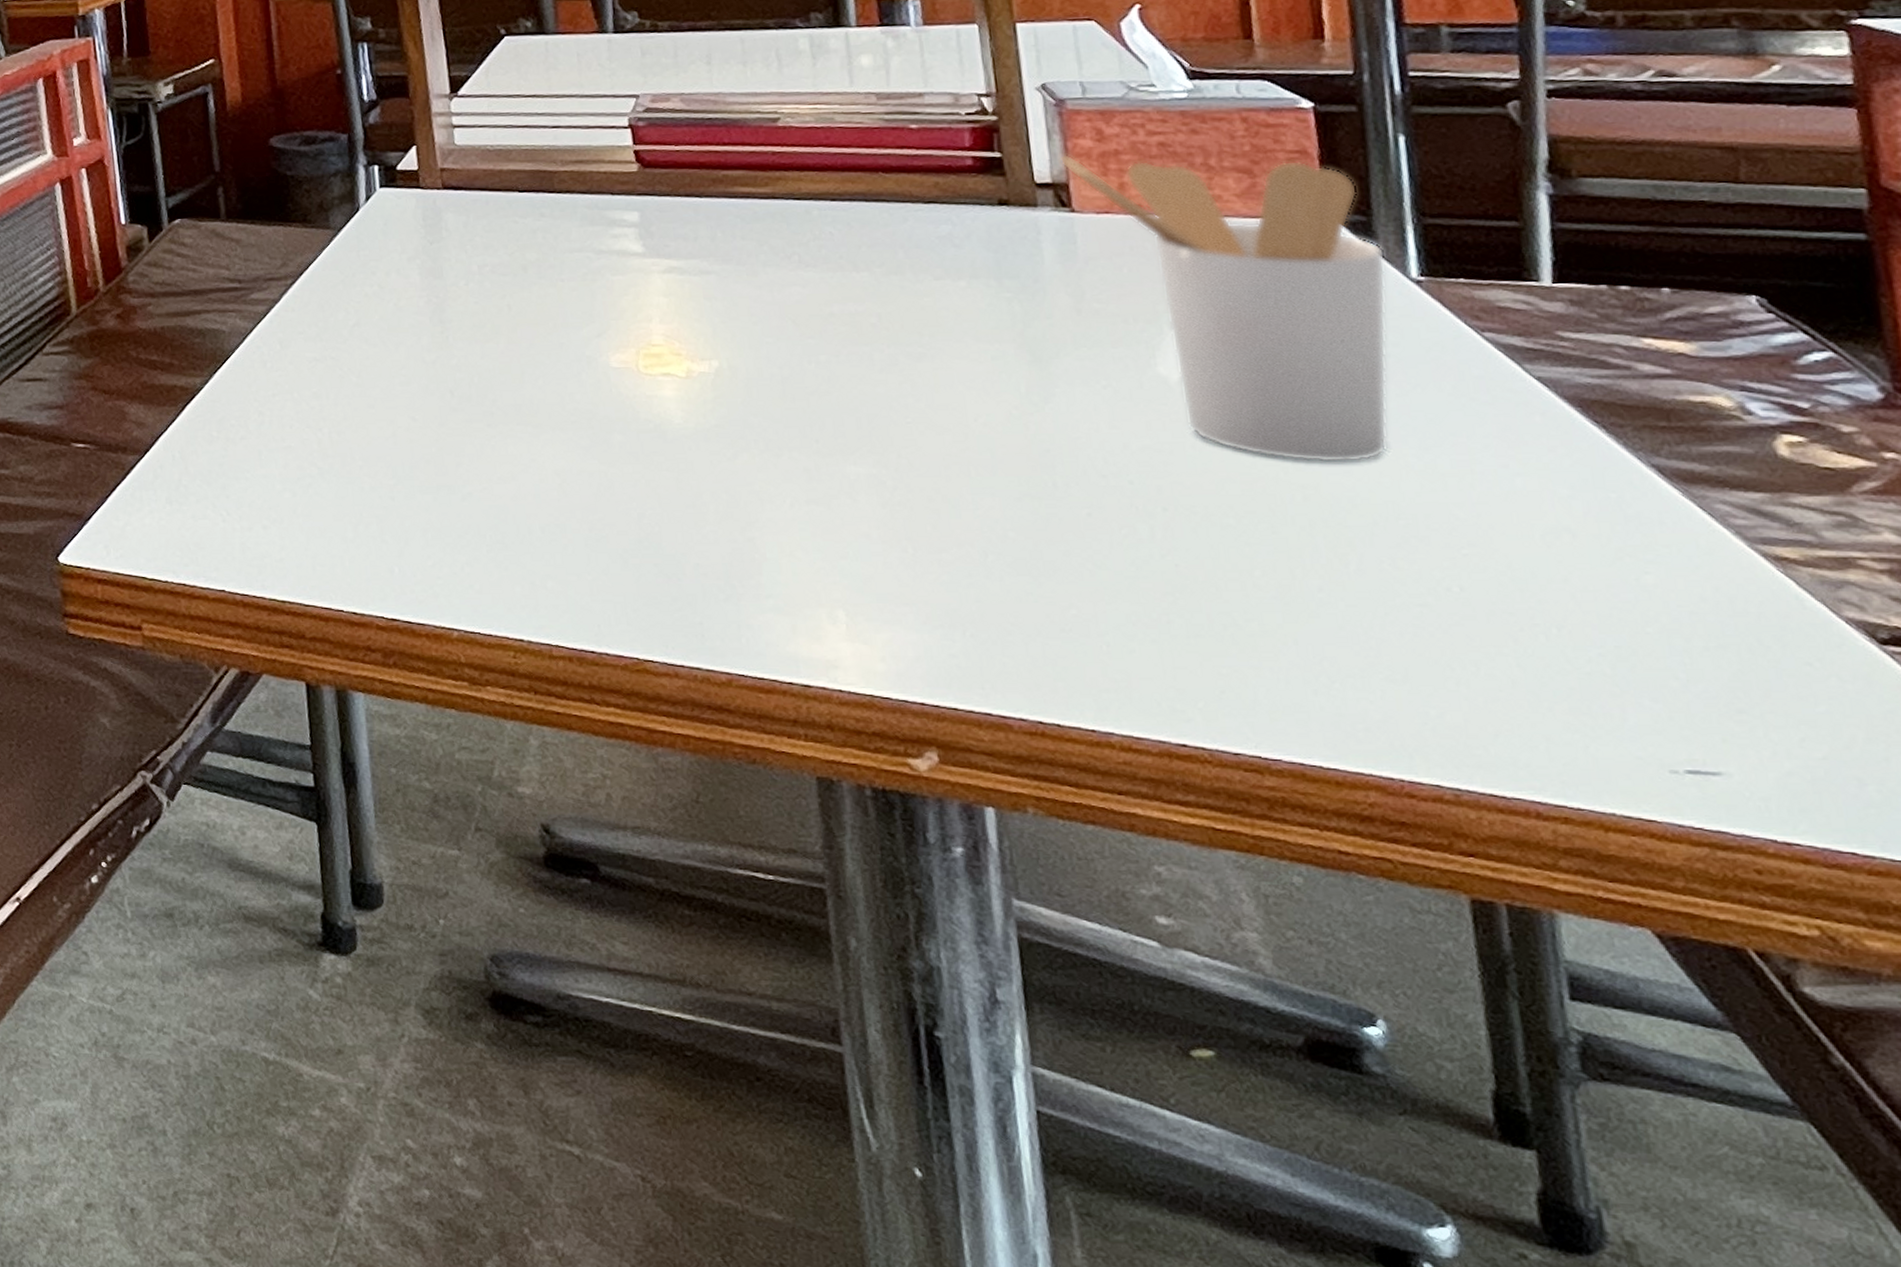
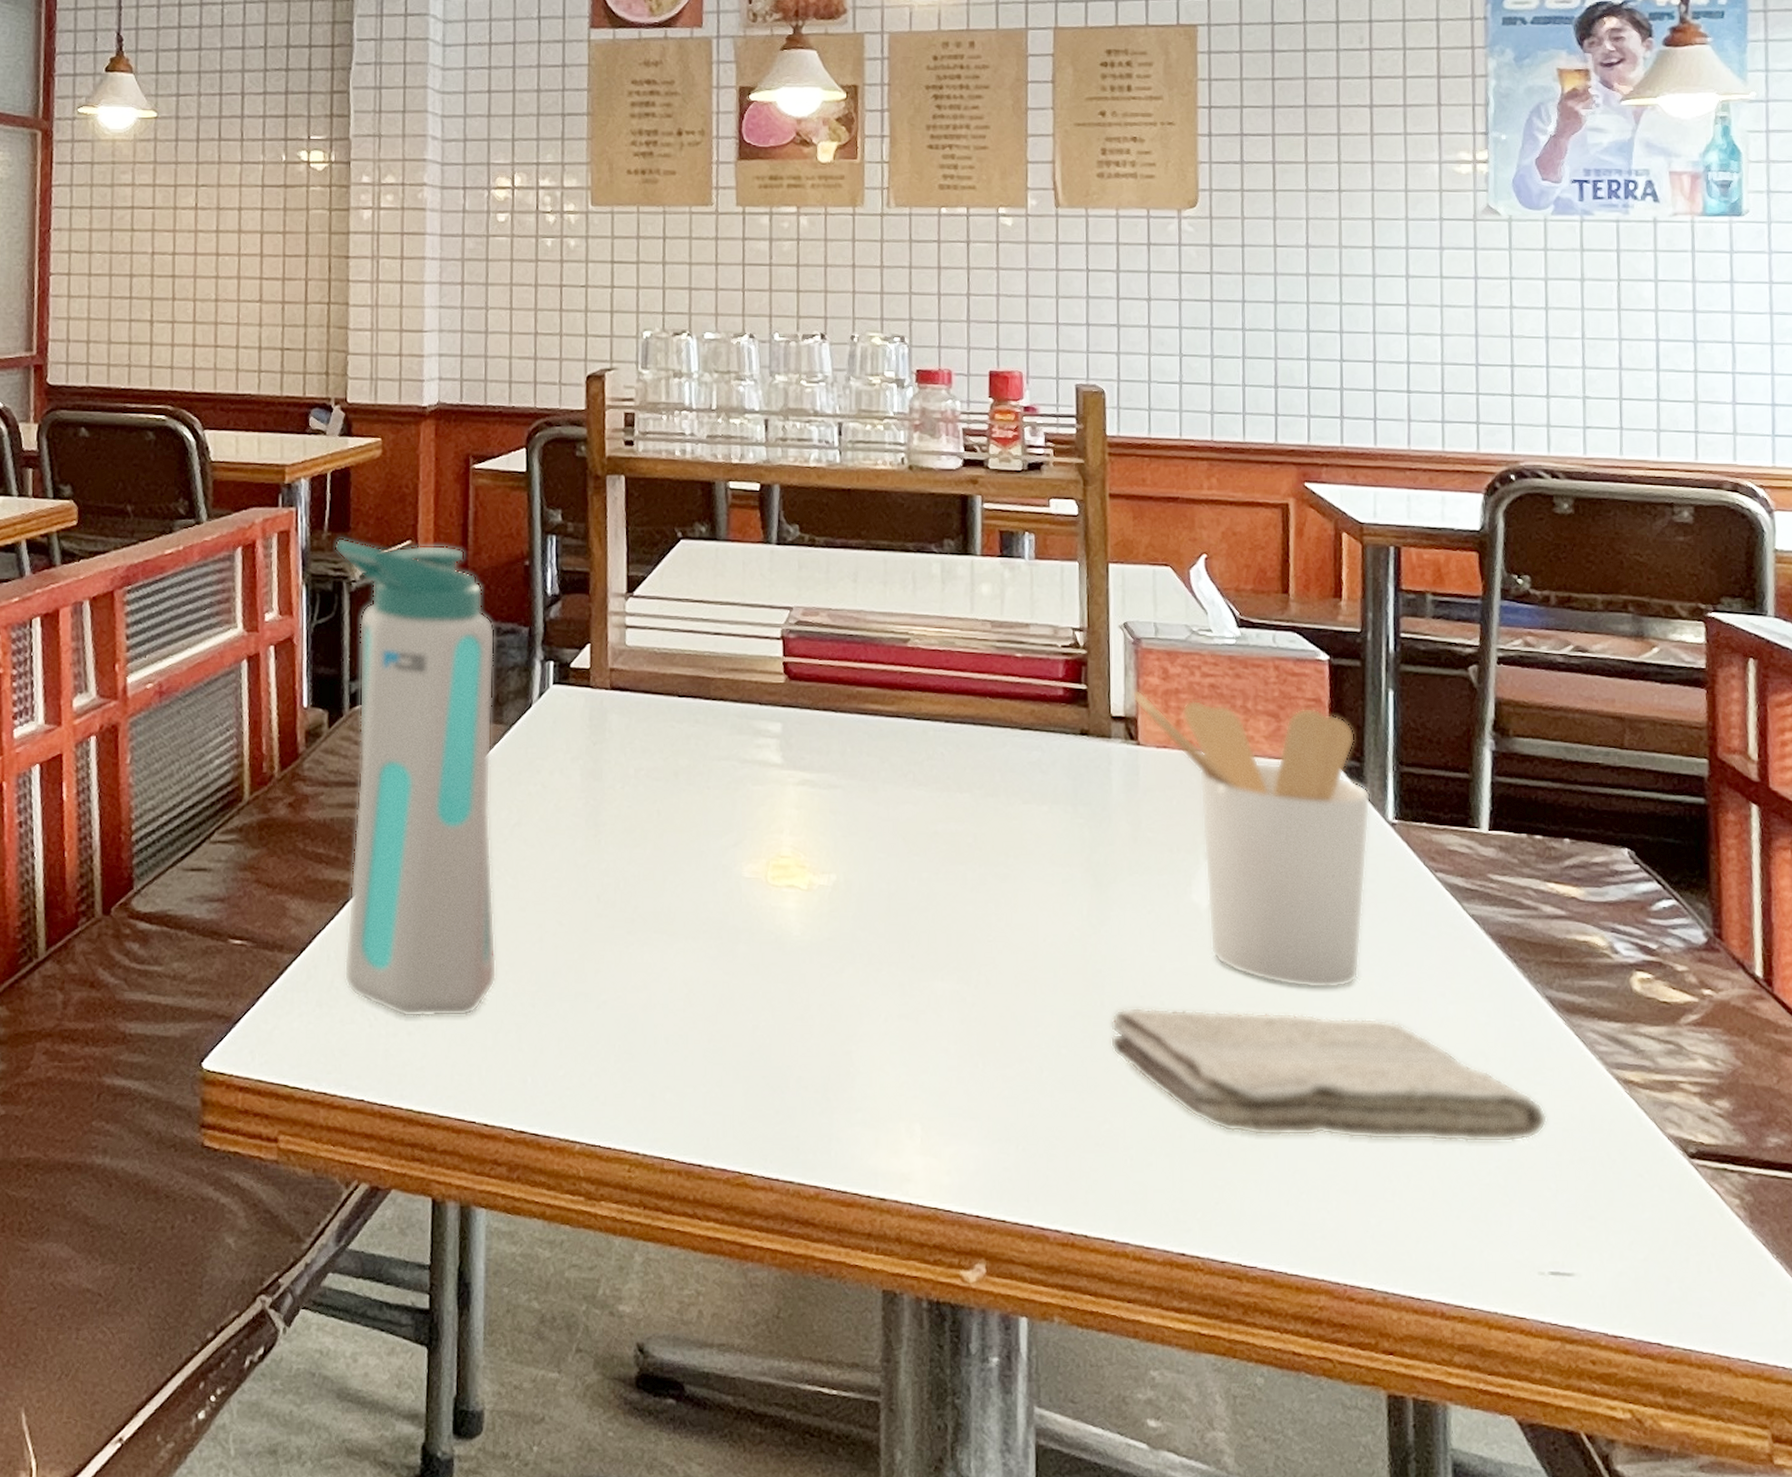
water bottle: none [136,61,351,513] -> present [335,537,497,1018]
washcloth: none [1067,486,1668,627] -> present [1110,1007,1548,1143]

